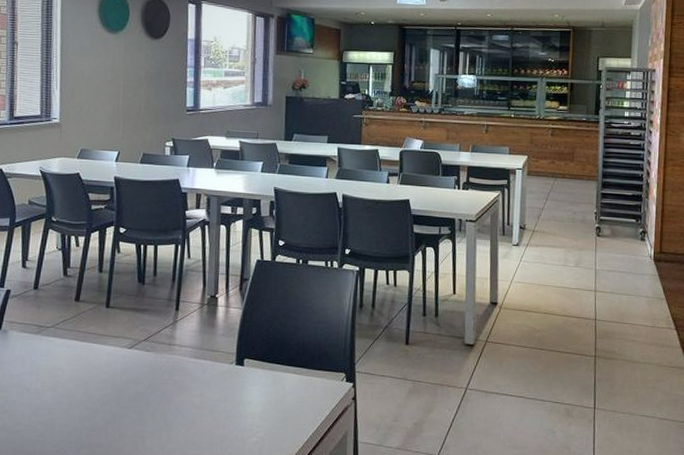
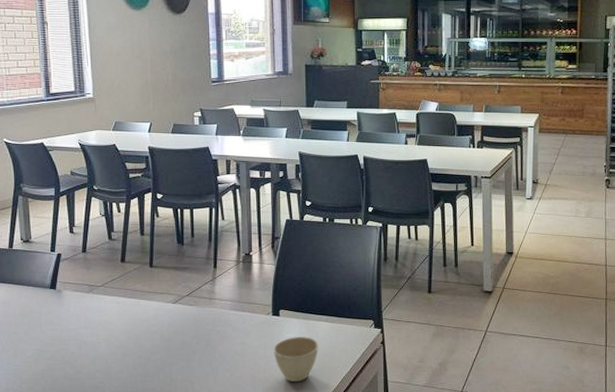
cup: none [235,389,285,441] -> present [273,337,319,383]

